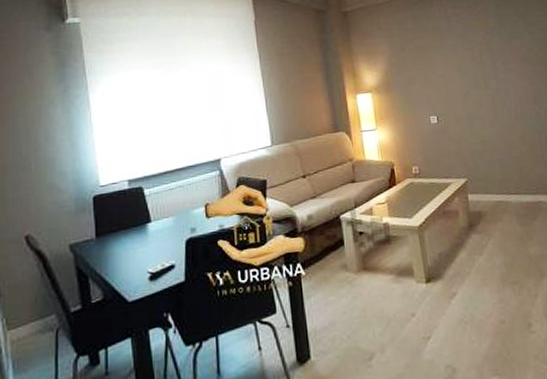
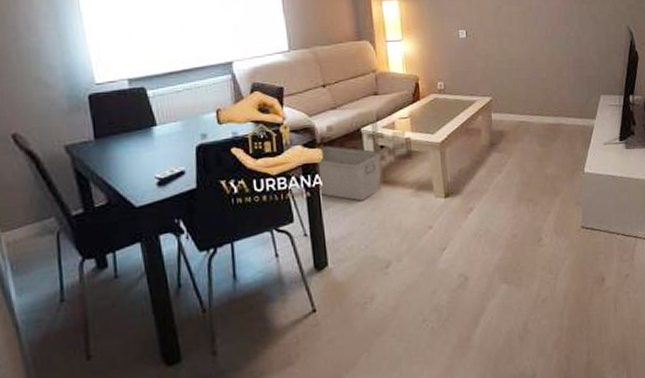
storage bin: none [299,234,362,290] -> present [318,146,381,201]

